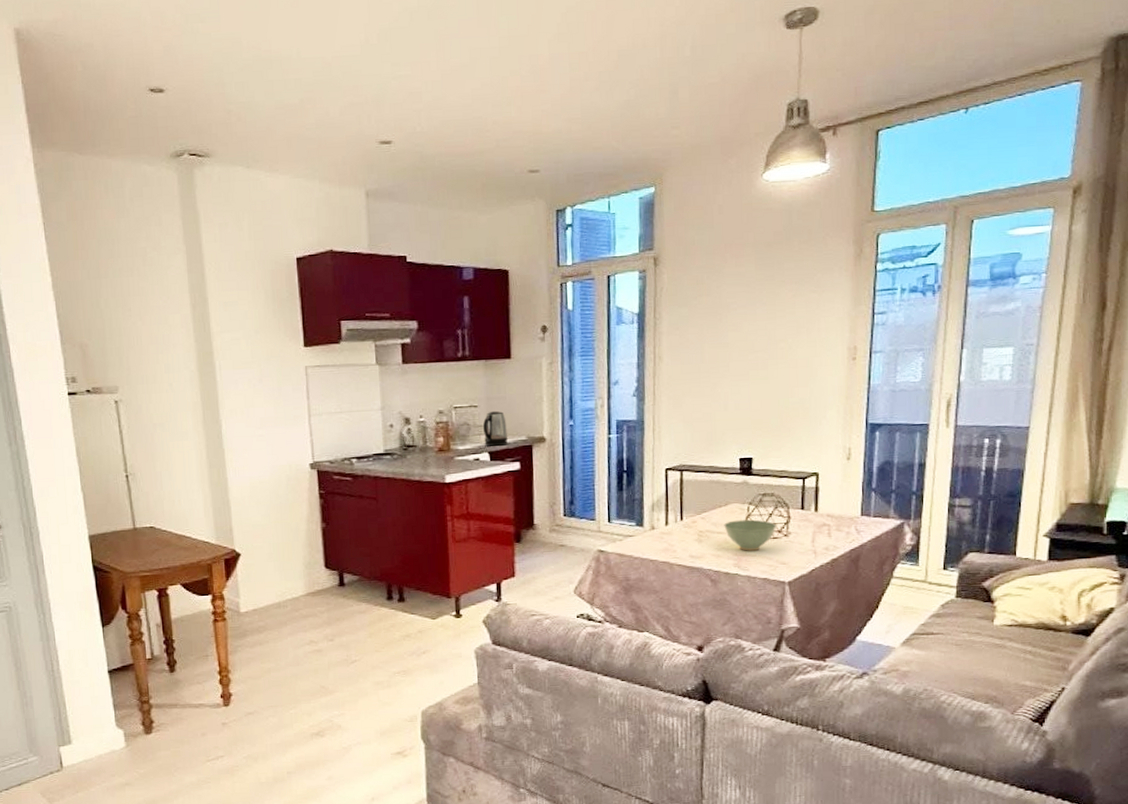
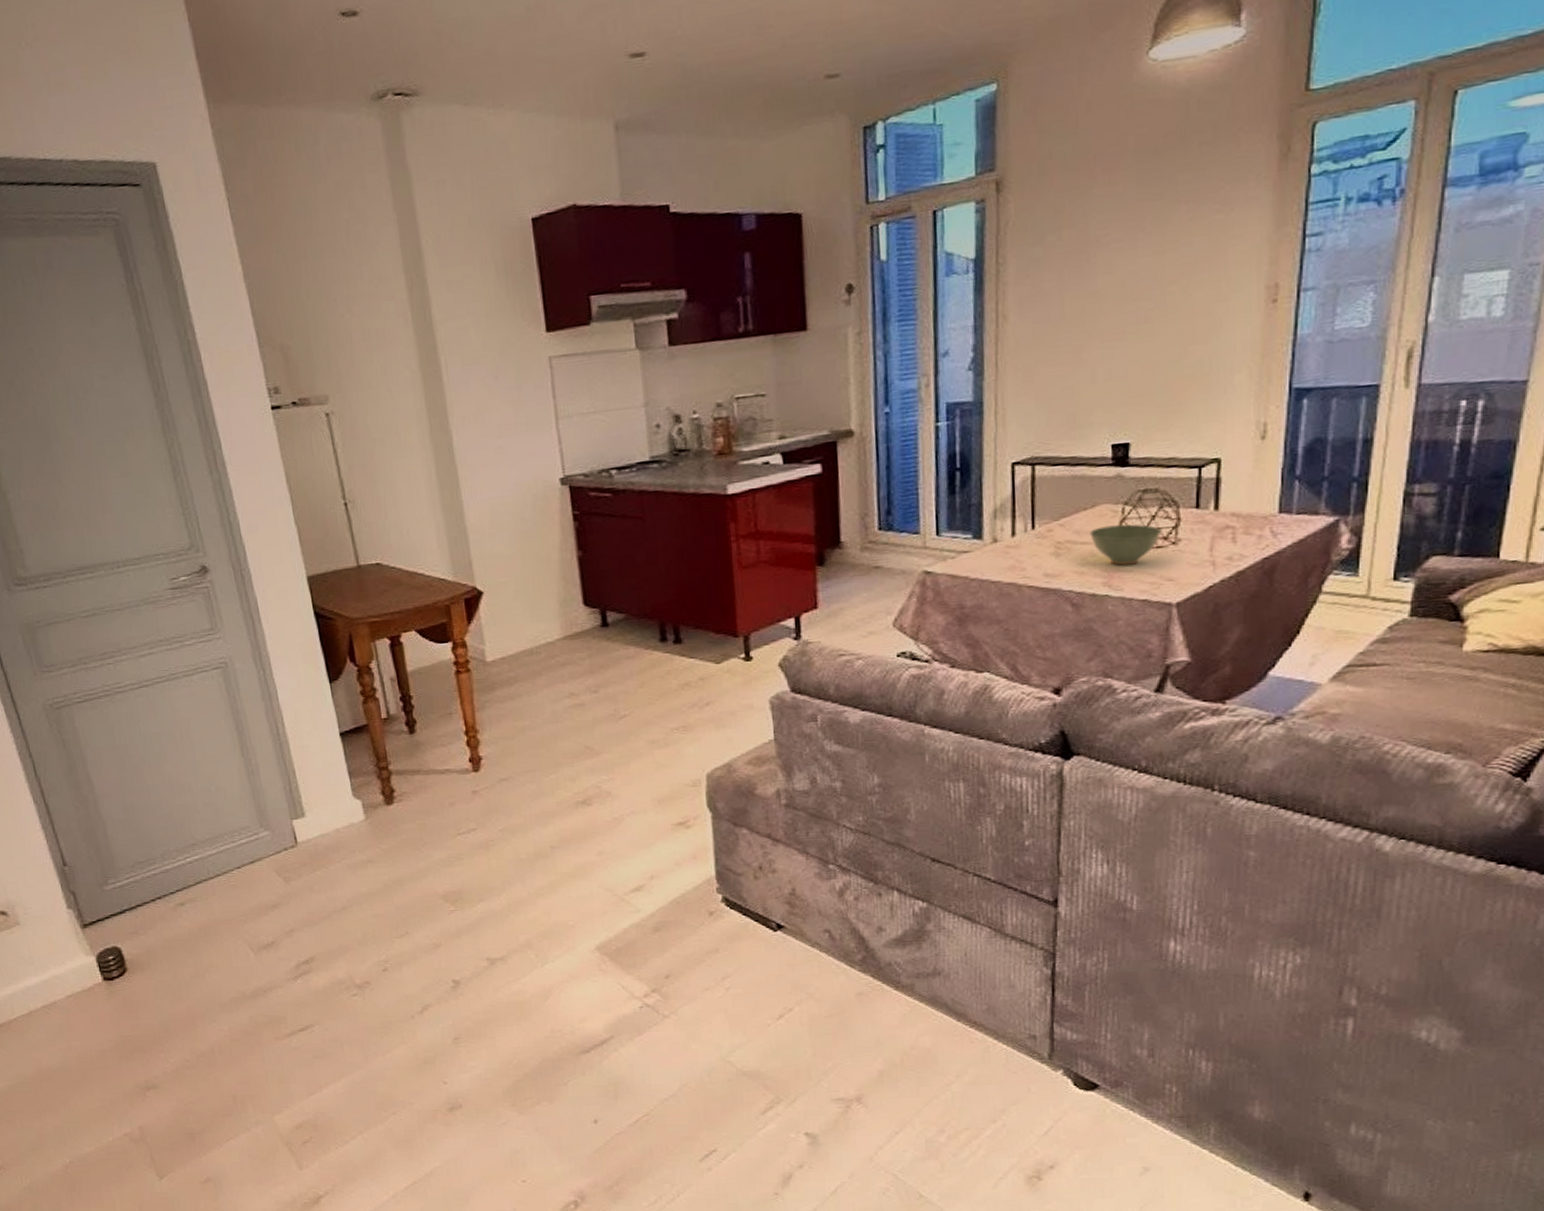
kettle: present [482,410,508,446] -> none [772,399,805,446]

